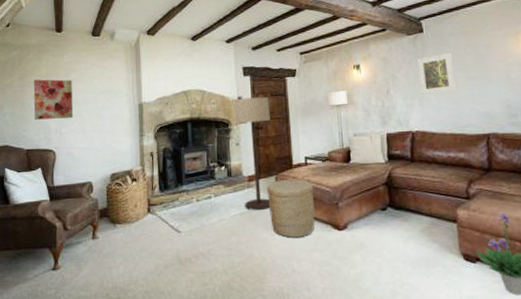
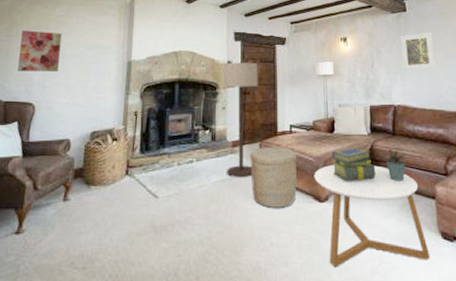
coffee table: none [331,192,452,291] -> present [314,165,431,268]
stack of books: none [349,176,395,209] -> present [332,147,376,181]
potted plant: none [403,175,426,207] -> present [385,149,407,181]

